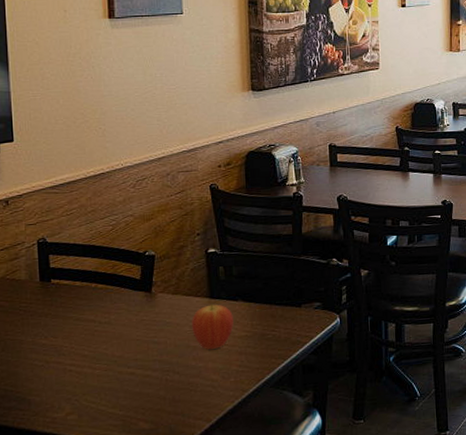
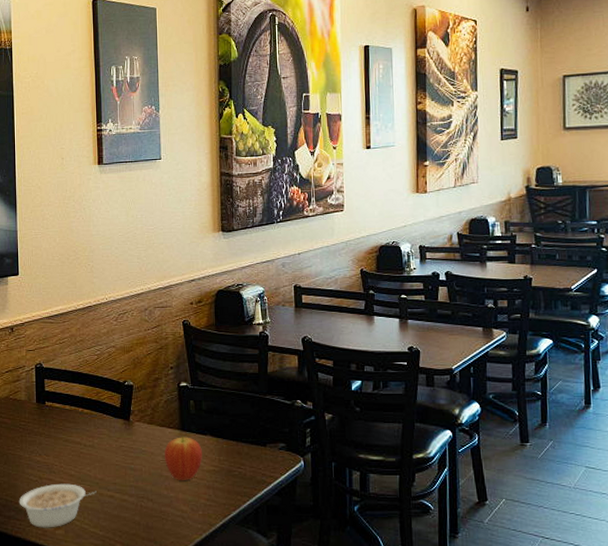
legume: none [21,365,115,416] -> present [19,483,97,528]

